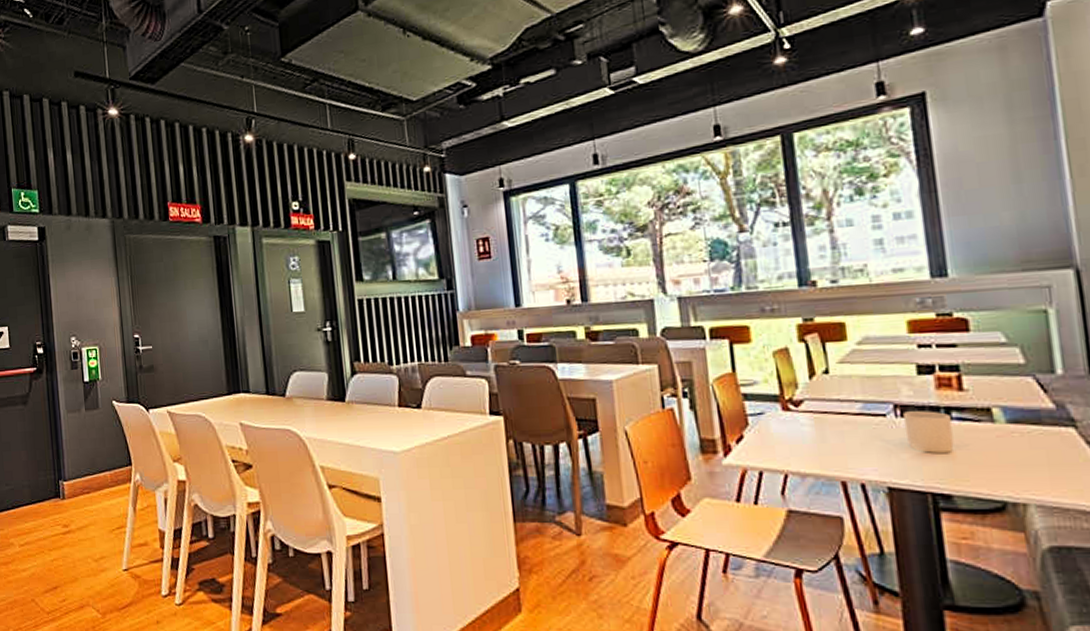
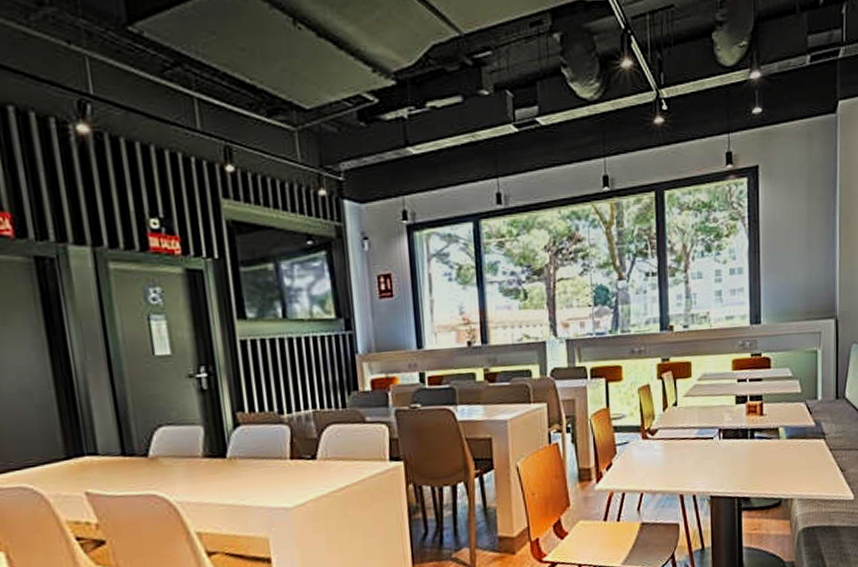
mug: present [902,411,954,453] -> none [724,432,754,466]

